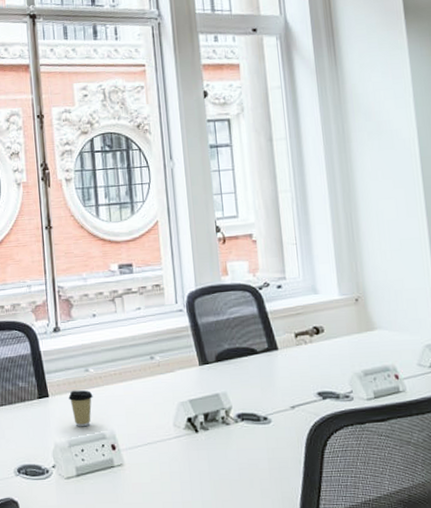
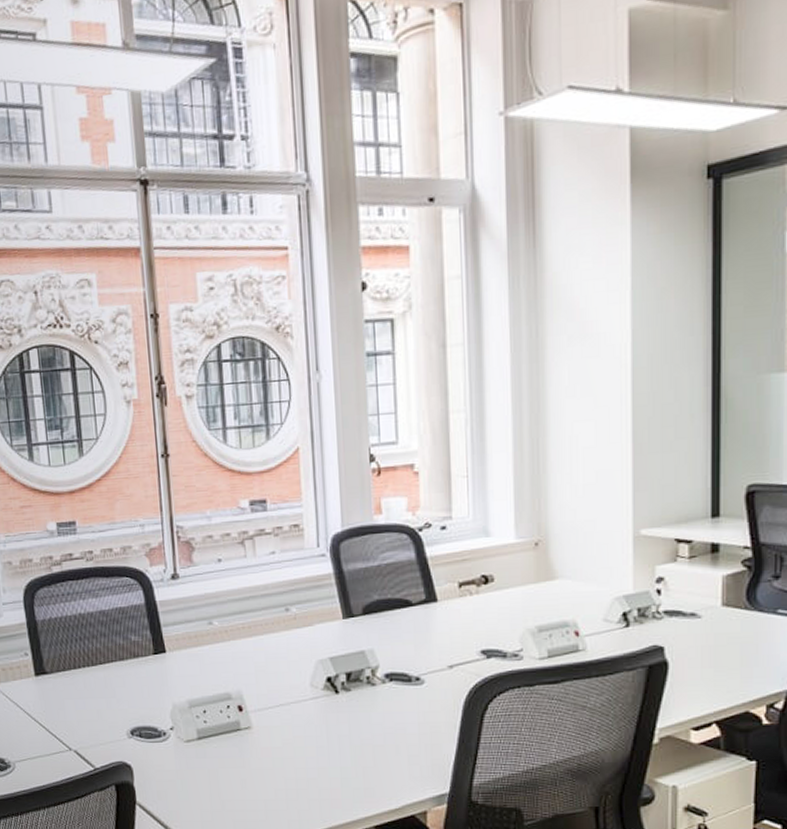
coffee cup: present [68,390,93,427] -> none [188,645,217,686]

